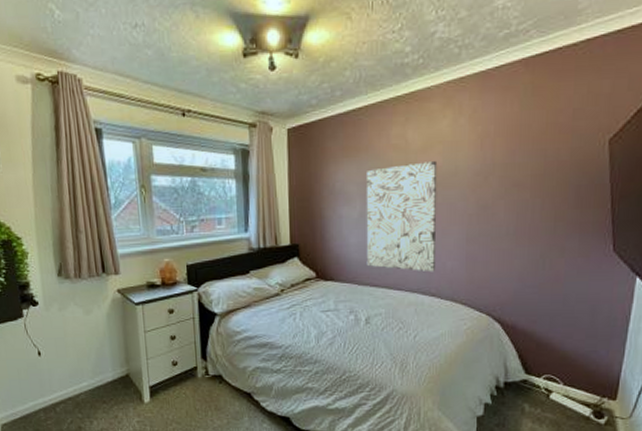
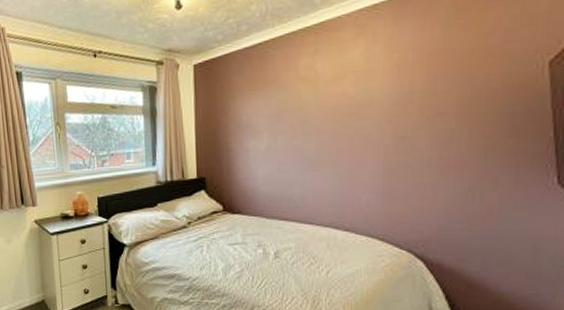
wall art: present [366,161,438,272] -> none [274,92,350,206]

